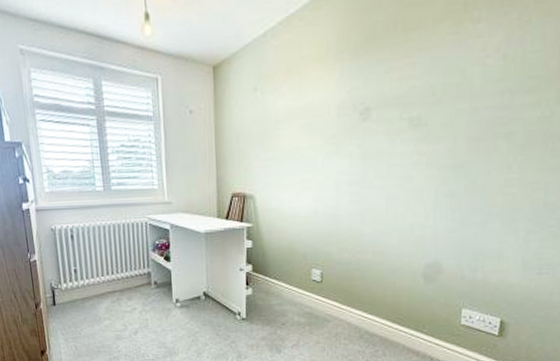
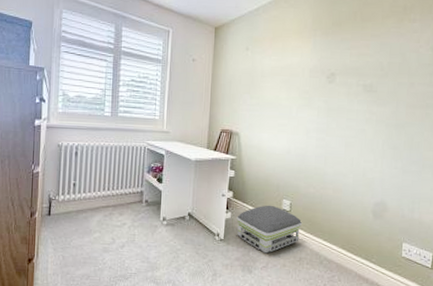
air purifier: none [259,276,337,331] -> present [237,205,303,254]

